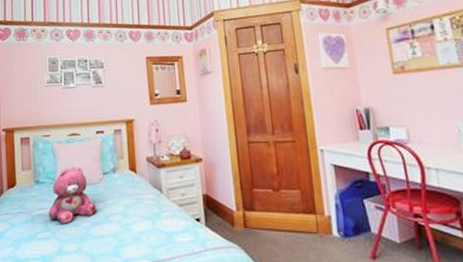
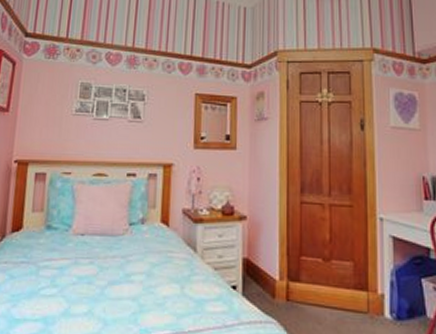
teddy bear: present [48,166,97,224] -> none [57,212,118,281]

